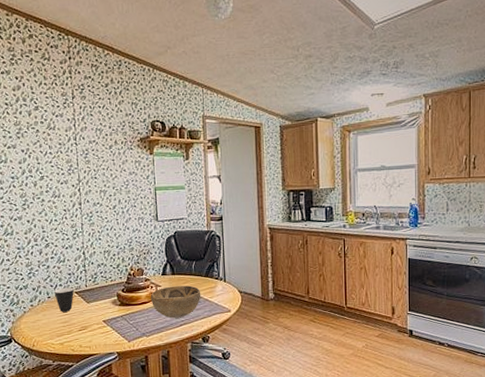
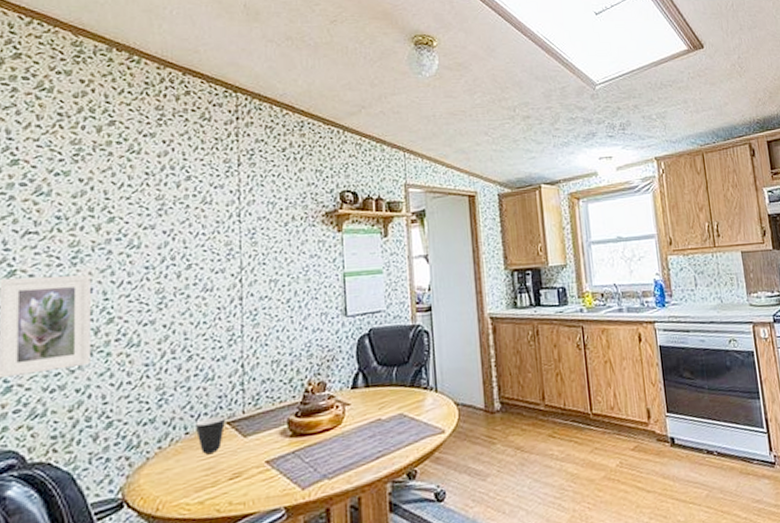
decorative bowl: present [150,285,201,319] -> none [335,400,405,450]

